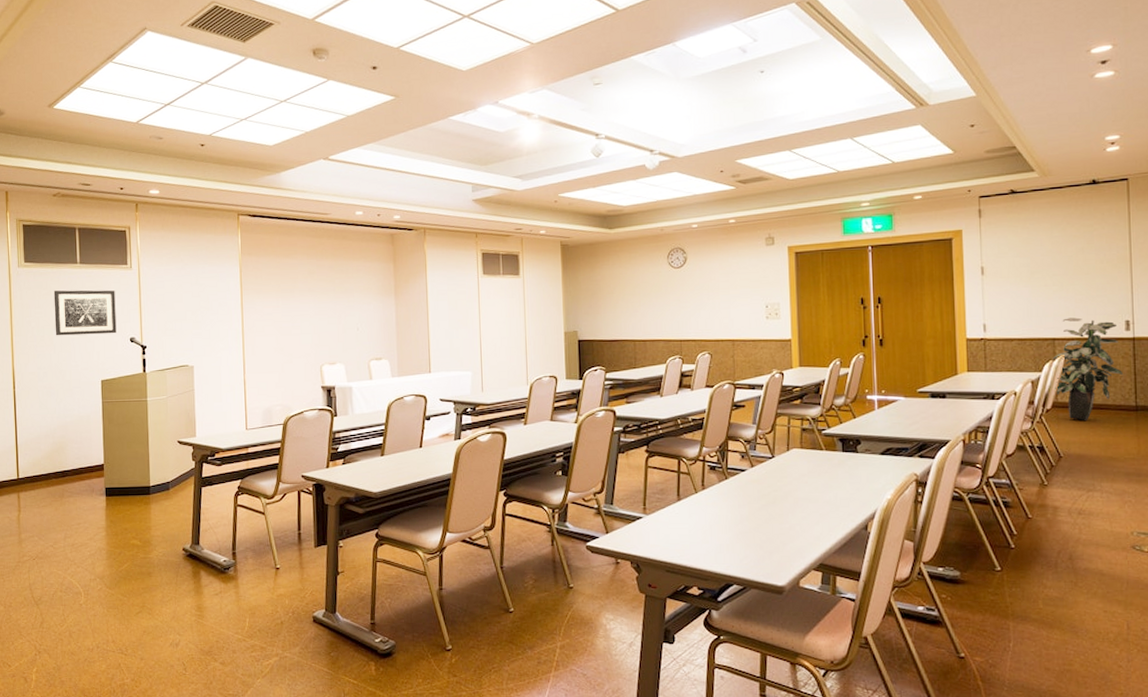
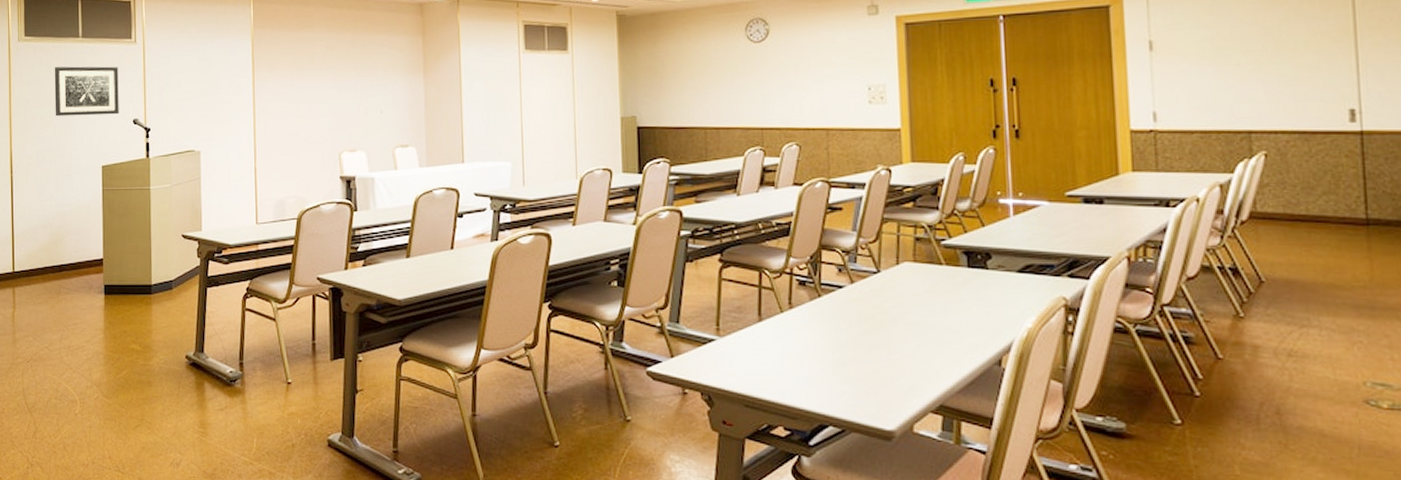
indoor plant: present [1052,317,1124,421] -> none [1248,105,1348,237]

